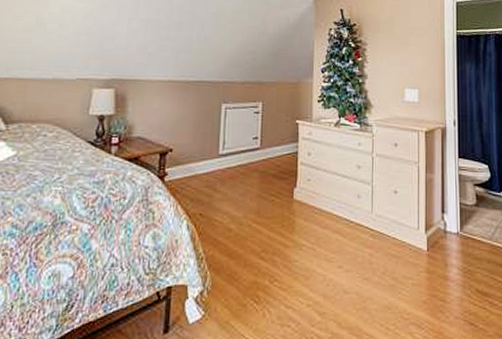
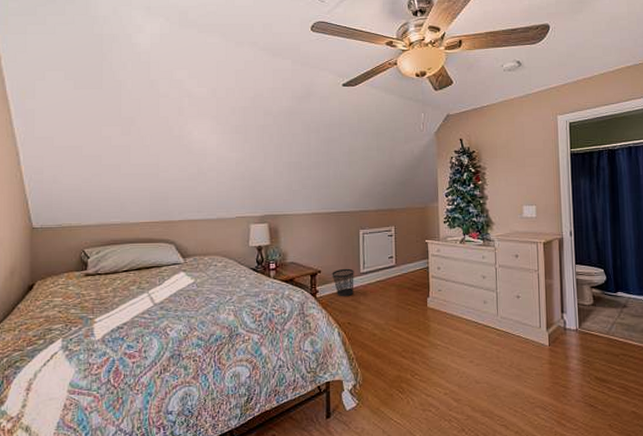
wastebasket: none [185,148,212,183] -> present [332,268,354,297]

